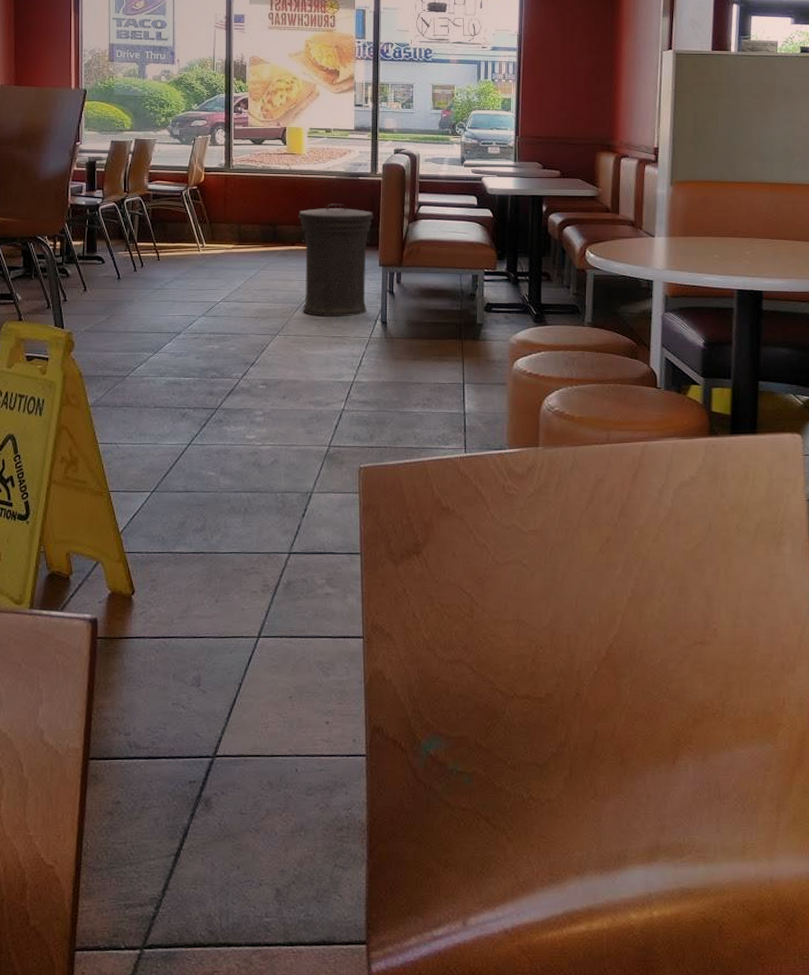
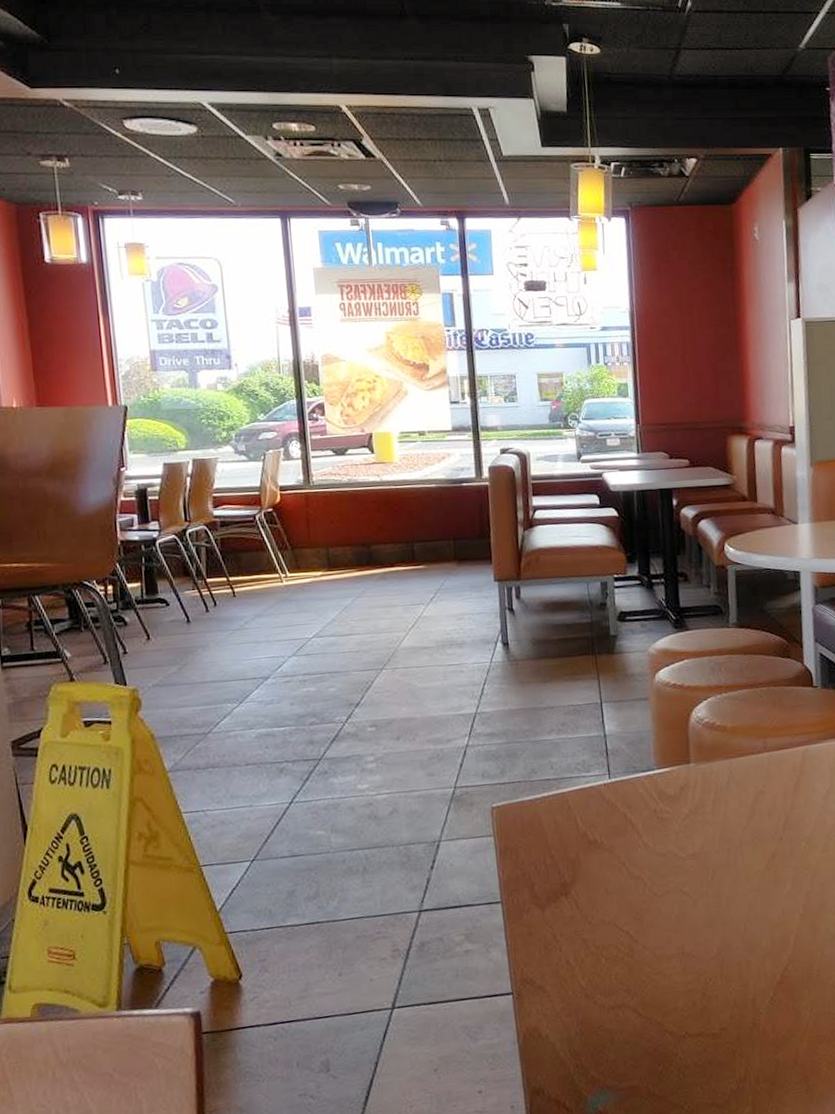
trash can: present [299,204,374,317] -> none [396,515,485,644]

